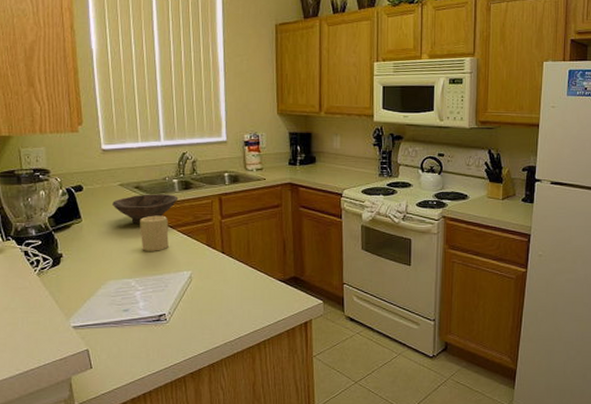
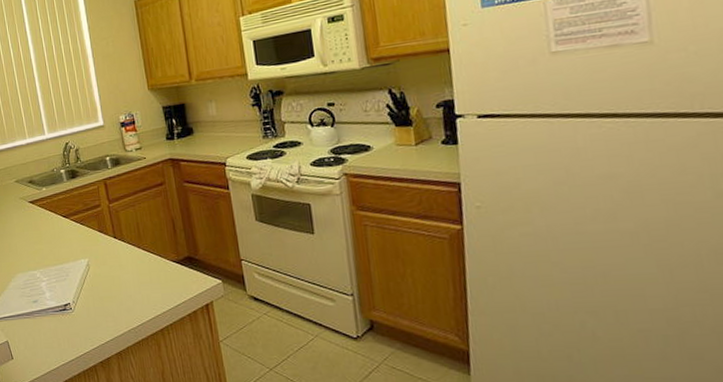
bowl: present [112,194,179,224] -> none [11,185,68,217]
candle: present [140,215,169,251] -> none [37,206,65,243]

